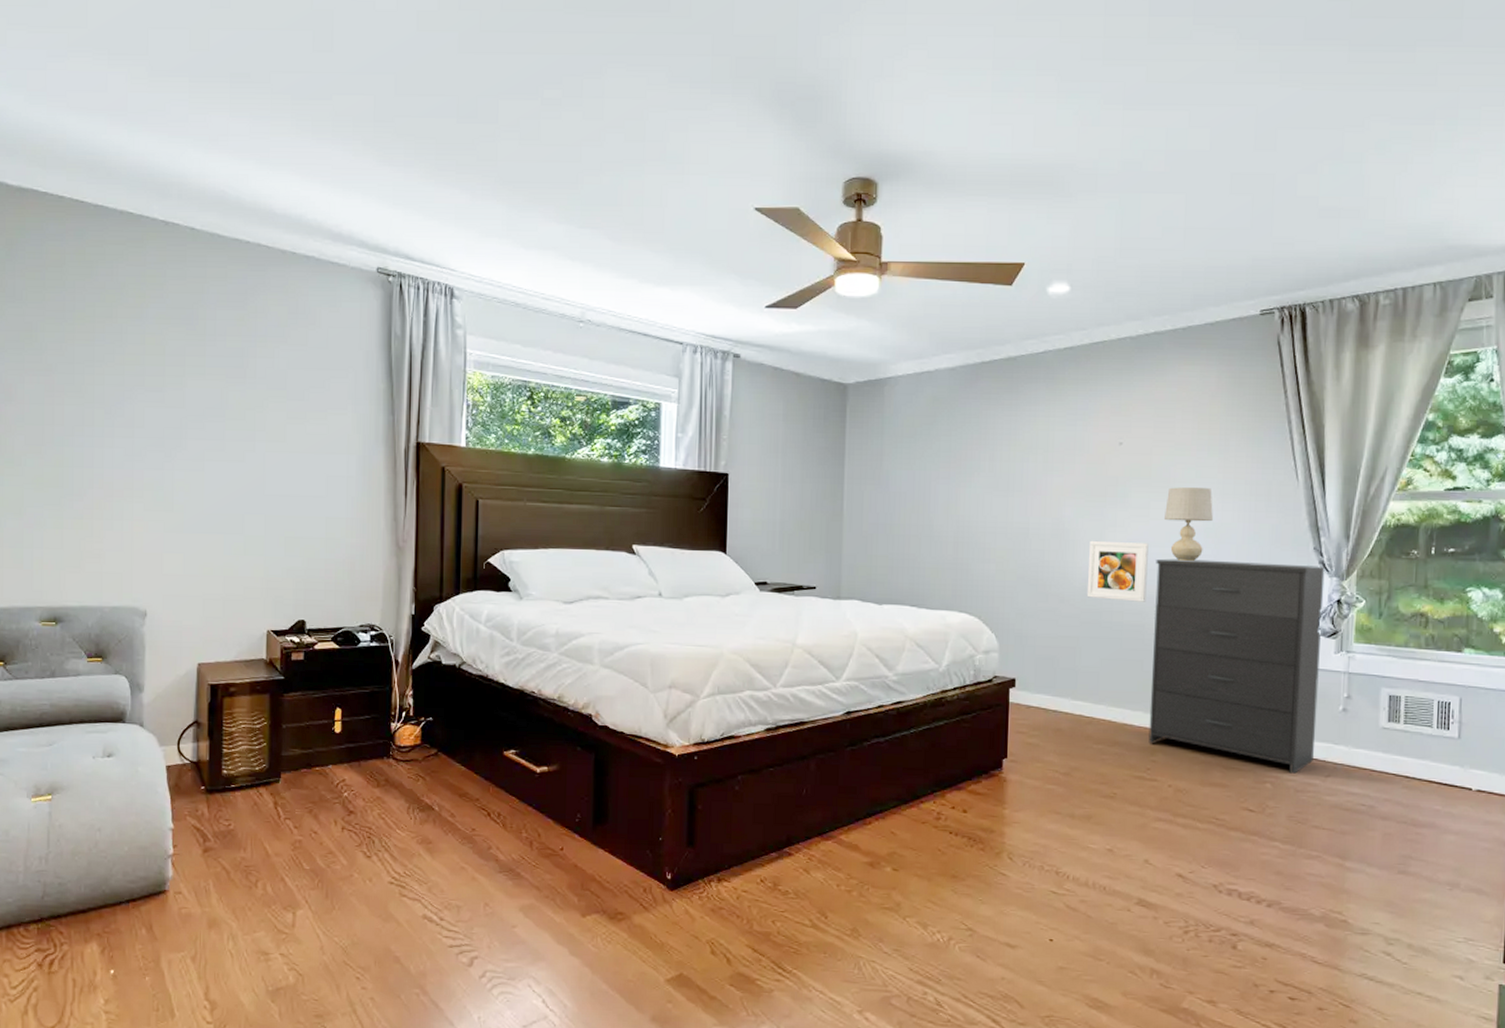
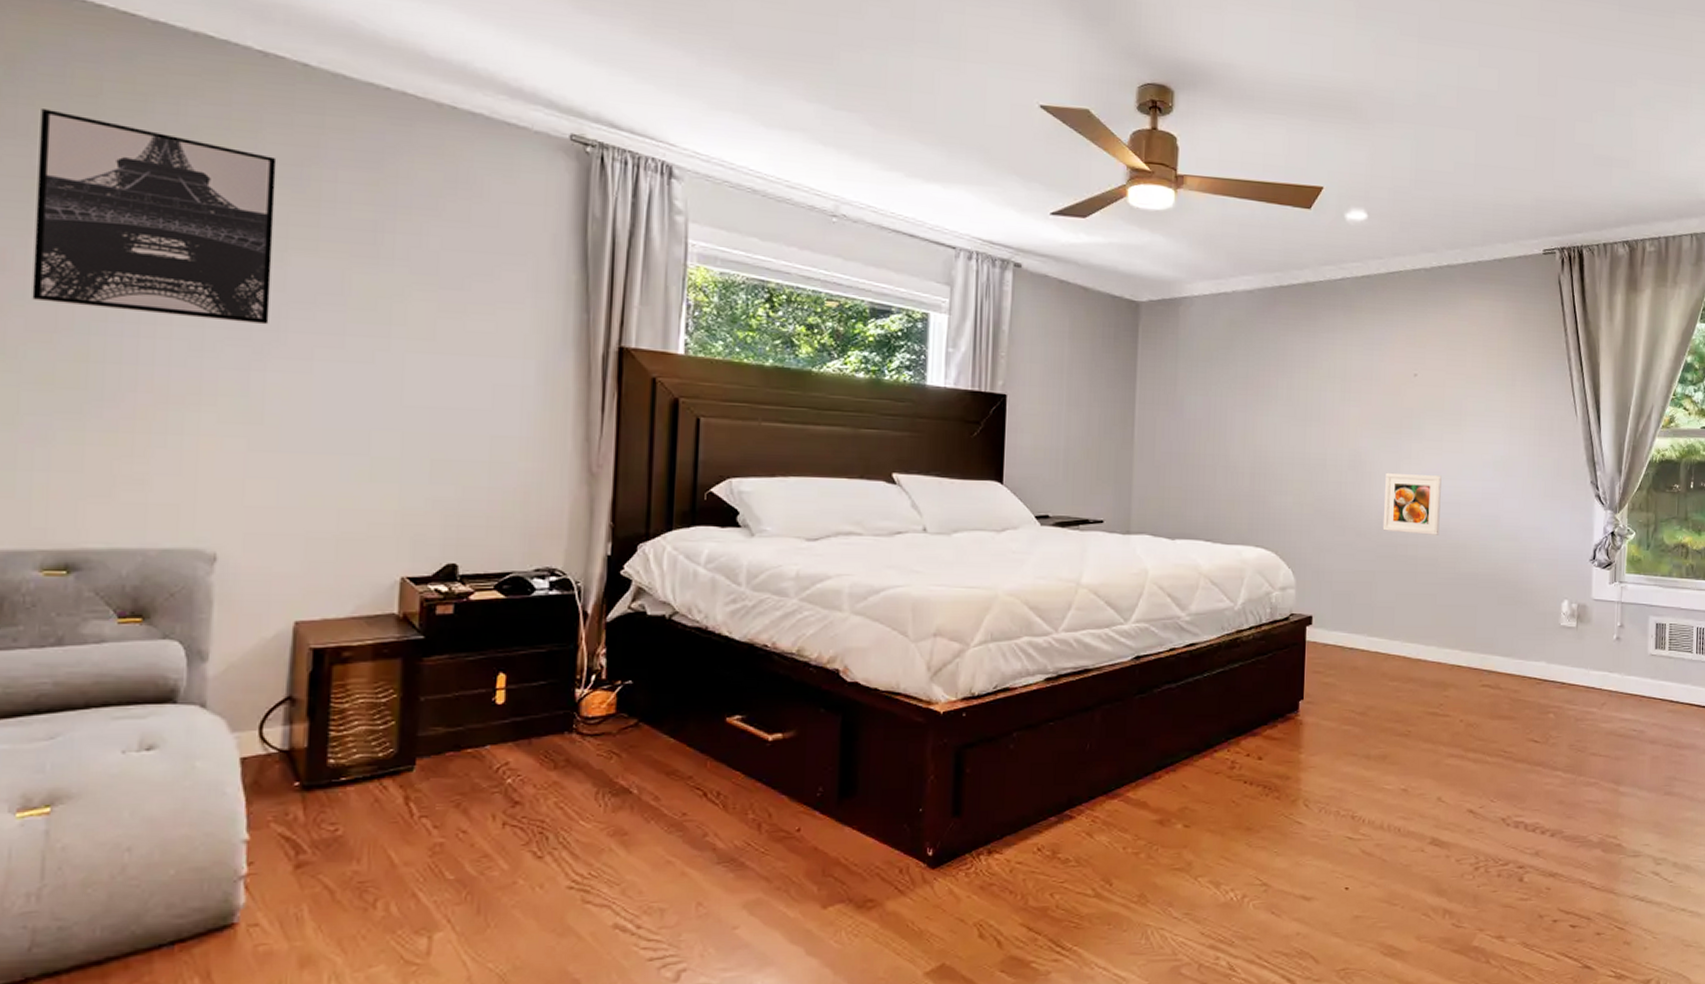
wall art: none [28,279,176,434] -> present [32,109,277,325]
dresser: present [1148,558,1327,774] -> none [1441,491,1602,703]
table lamp: present [1165,487,1213,562] -> none [1457,420,1501,495]

